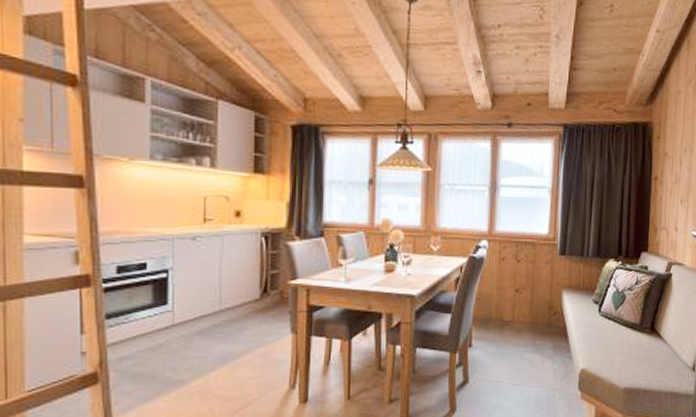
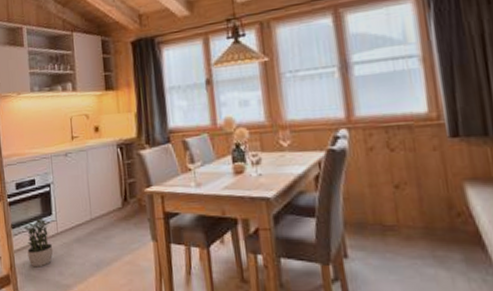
potted plant: none [123,306,165,363] -> present [23,216,54,267]

